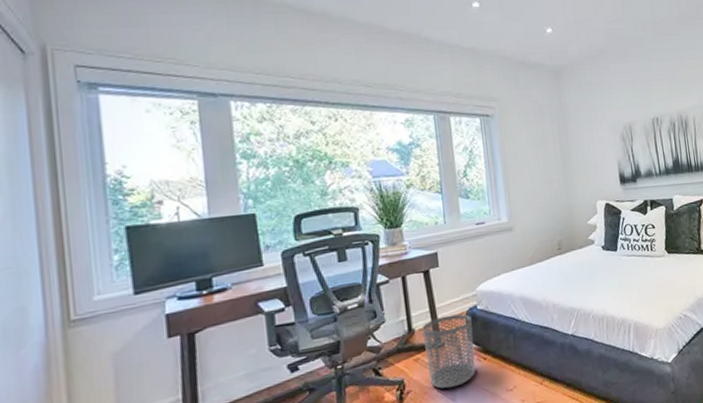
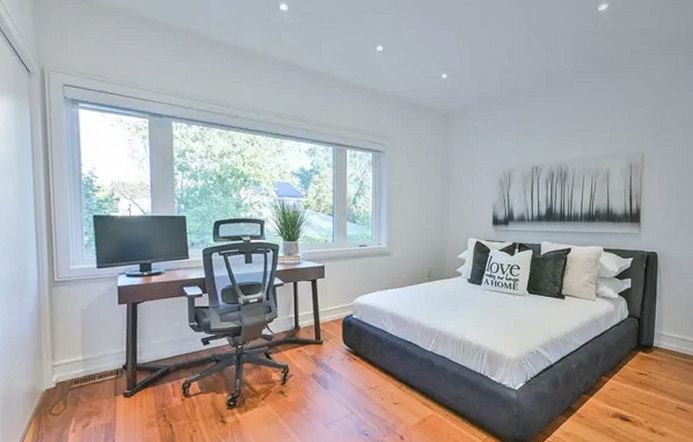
waste bin: present [421,313,476,389] -> none [306,319,347,379]

